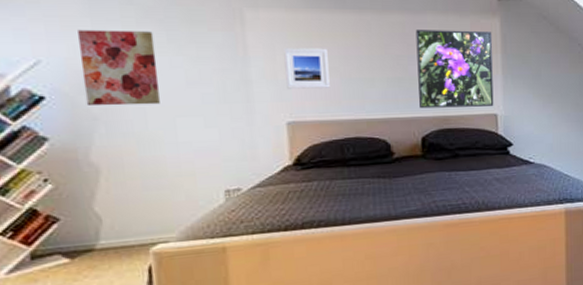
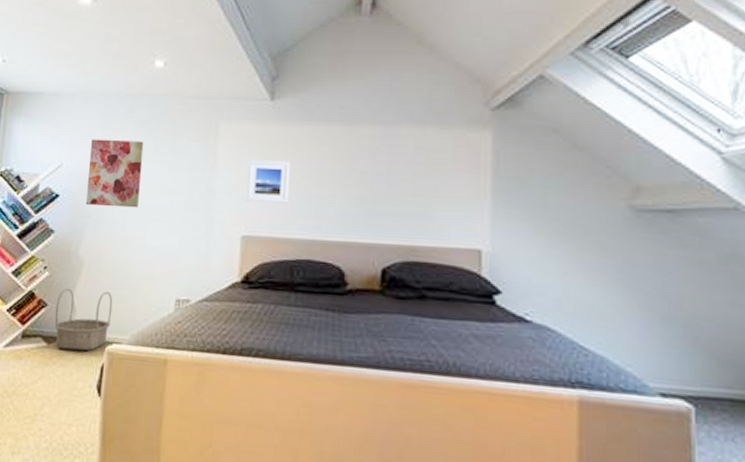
basket: none [71,194,151,261] -> present [55,288,113,351]
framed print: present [415,30,494,109] -> none [383,144,481,239]

